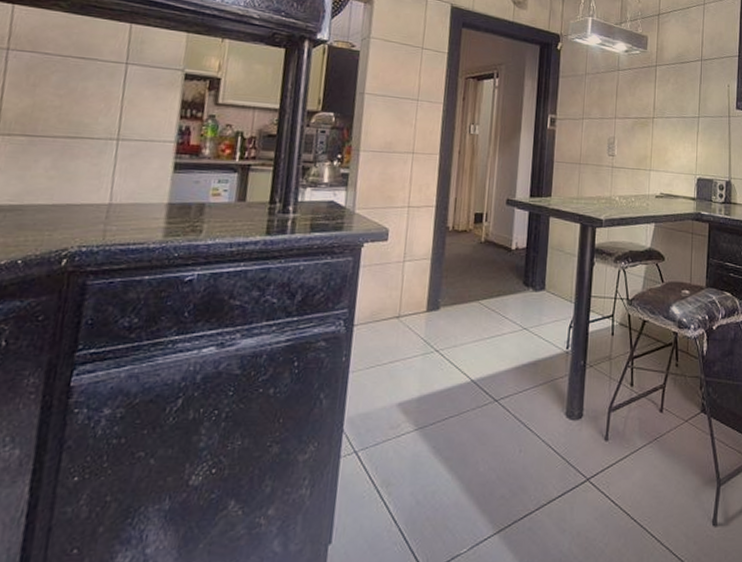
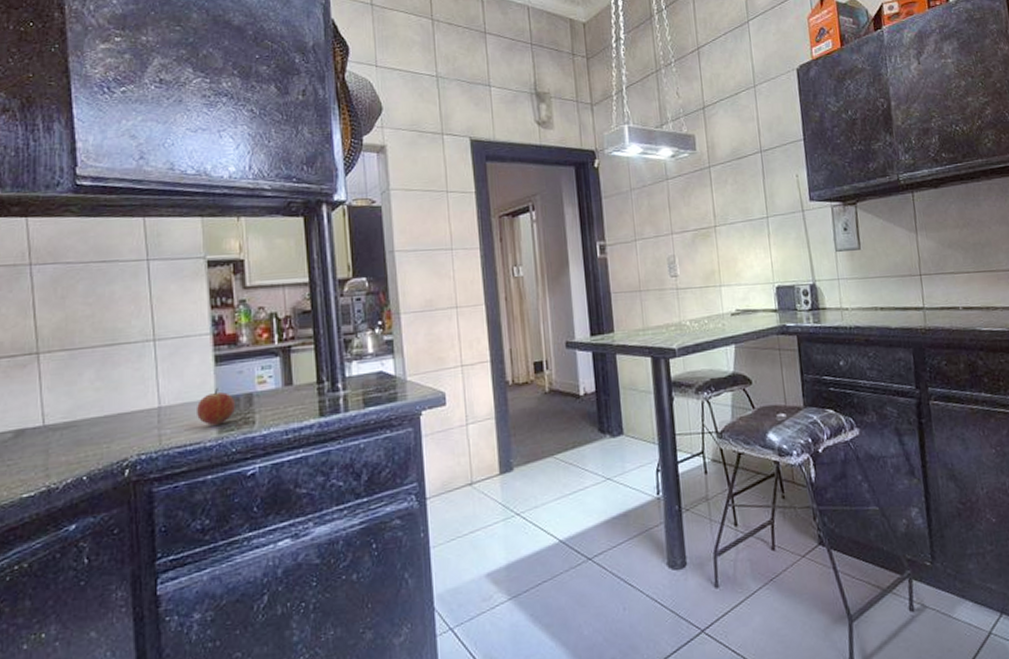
fruit: none [146,194,187,229] -> present [197,388,236,426]

